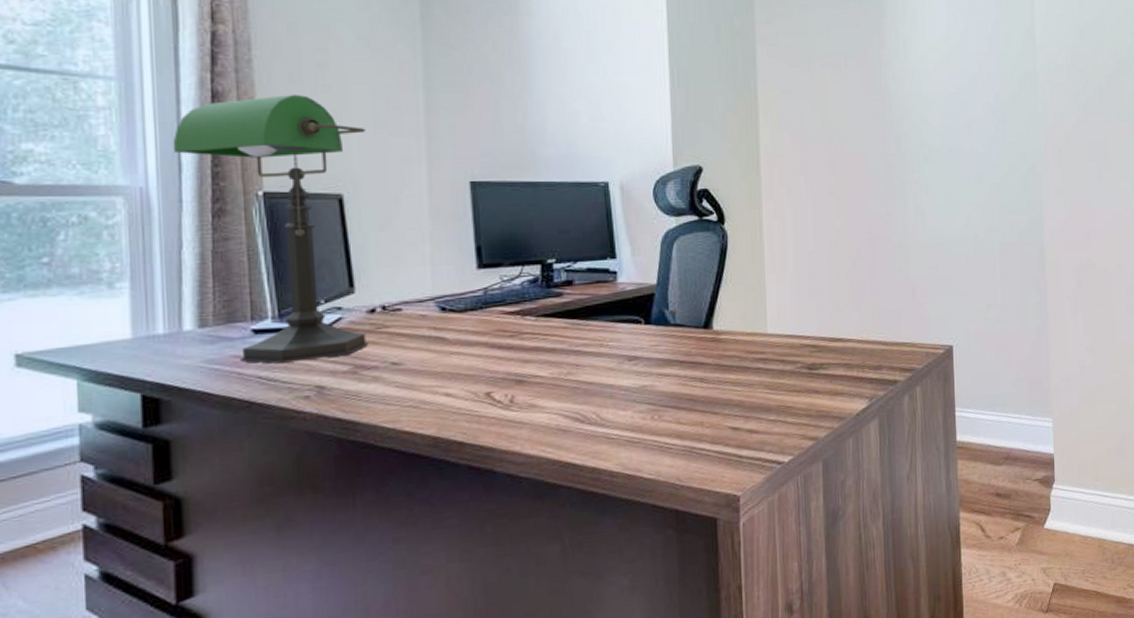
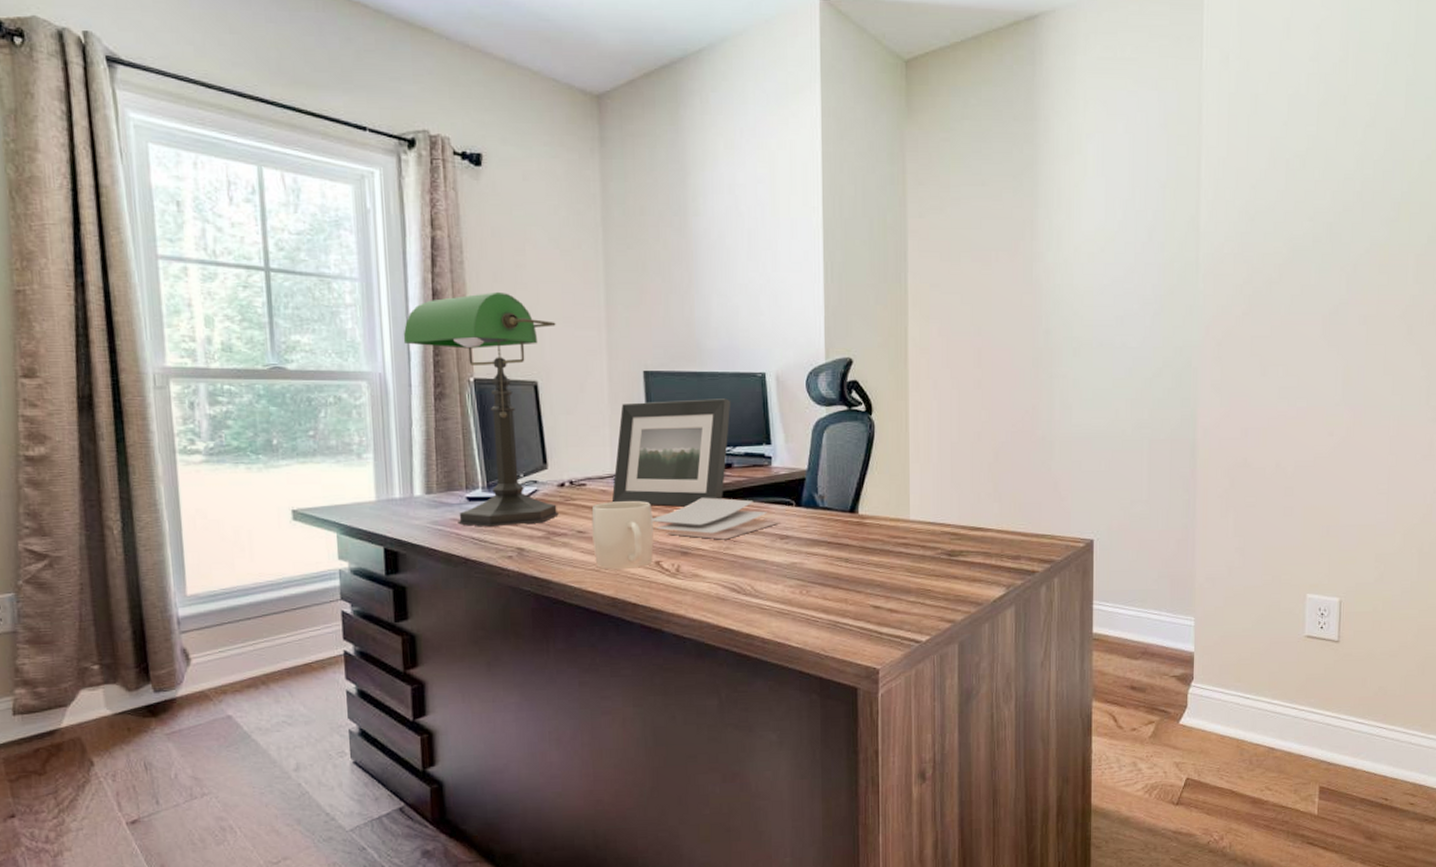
mug: none [408,325,483,406] -> present [591,501,654,570]
picture frame: none [432,210,571,332] -> present [611,399,731,508]
papers: none [480,318,628,365] -> present [651,497,781,540]

